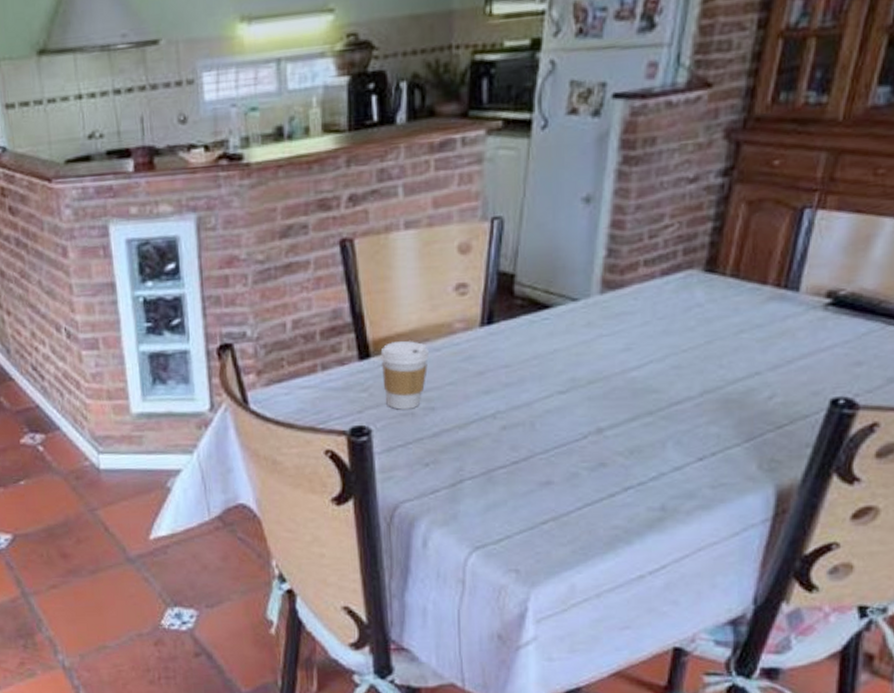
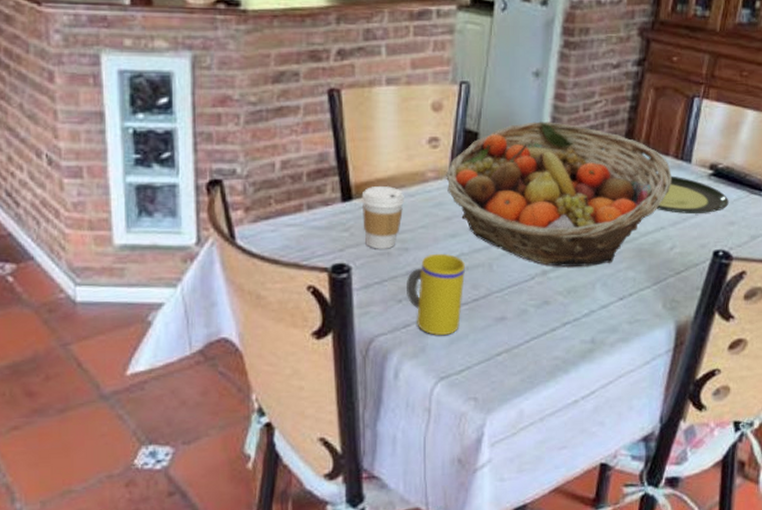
mug: none [434,412,503,502] -> present [407,253,466,336]
fruit basket: none [476,254,771,423] -> present [445,121,672,267]
plate: none [733,308,855,355] -> present [645,174,729,214]

